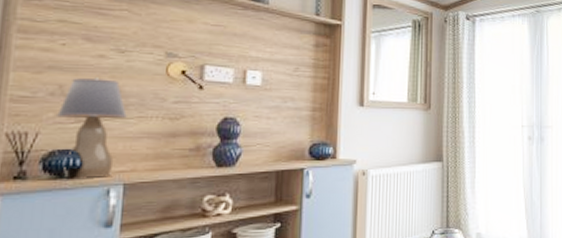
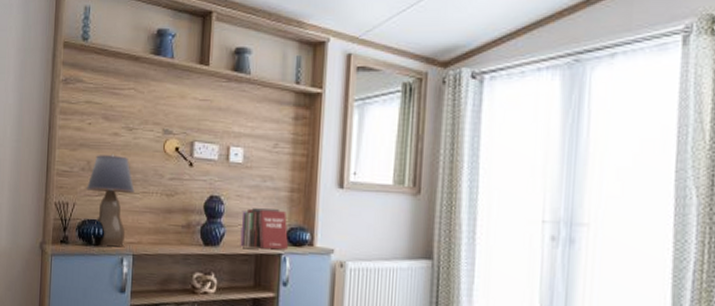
books: none [259,127,311,166] -> present [240,208,288,251]

